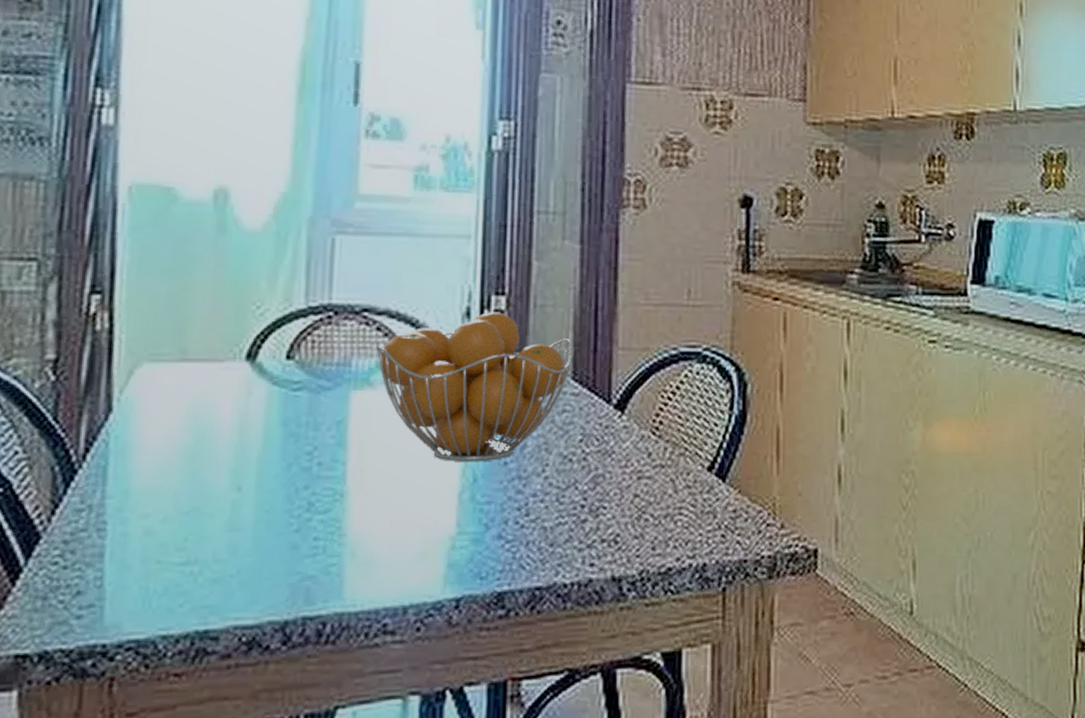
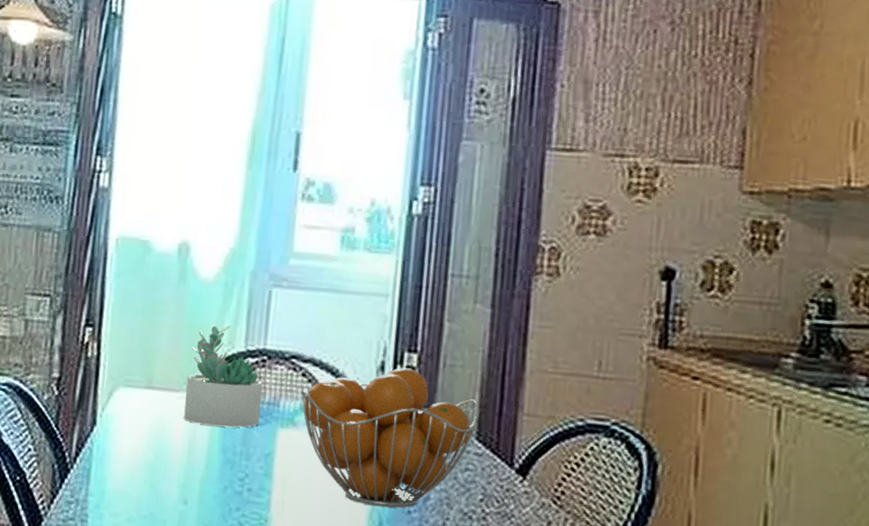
succulent plant: none [231,280,330,396] -> present [184,325,263,428]

